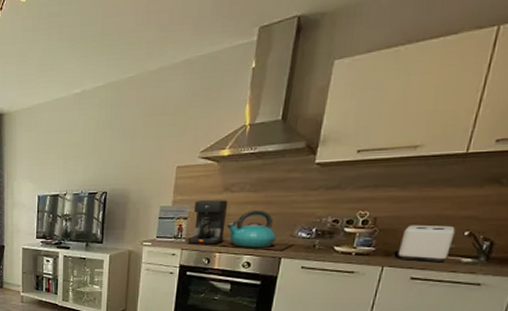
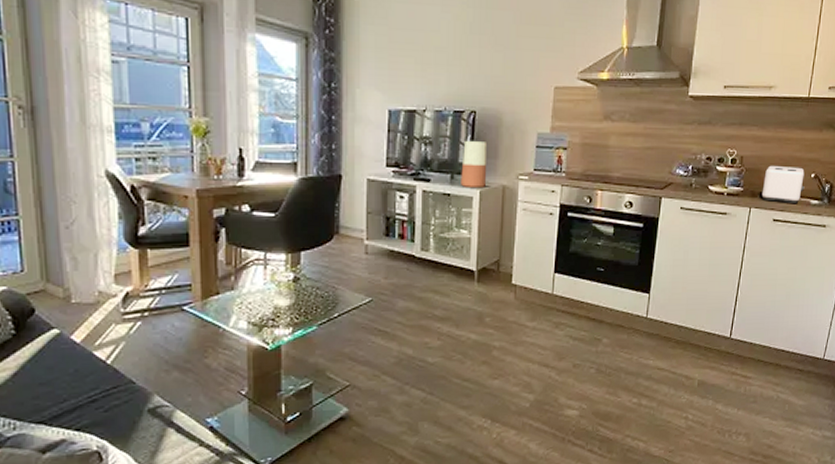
vase: none [94,215,117,254] -> present [461,140,488,189]
coffee maker: present [187,200,228,245] -> none [567,128,609,180]
kettle: present [226,209,277,248] -> none [608,142,657,185]

